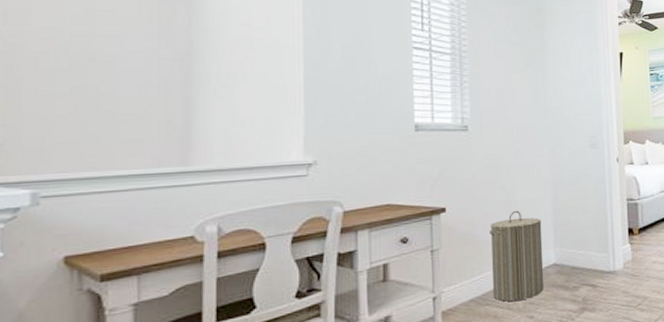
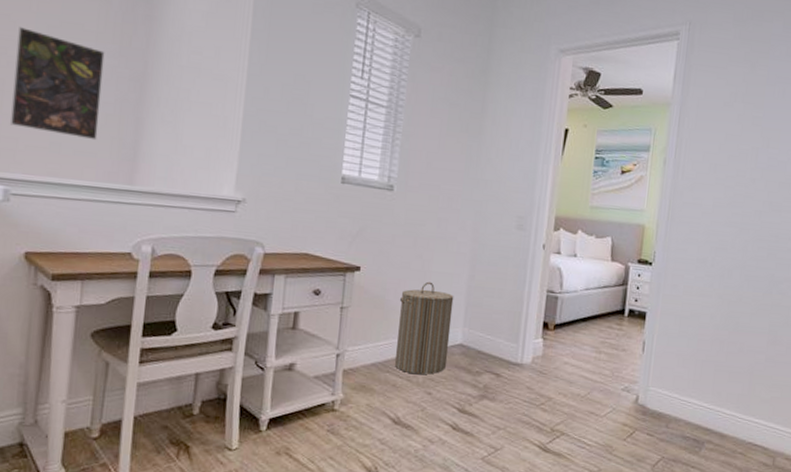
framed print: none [32,21,141,127] -> present [9,27,105,141]

